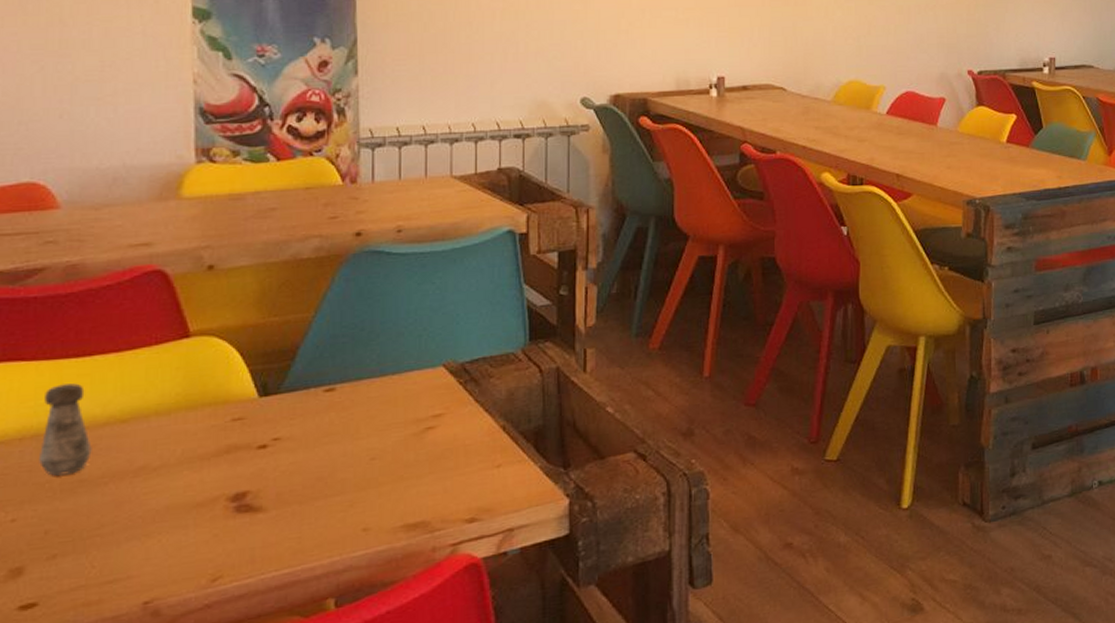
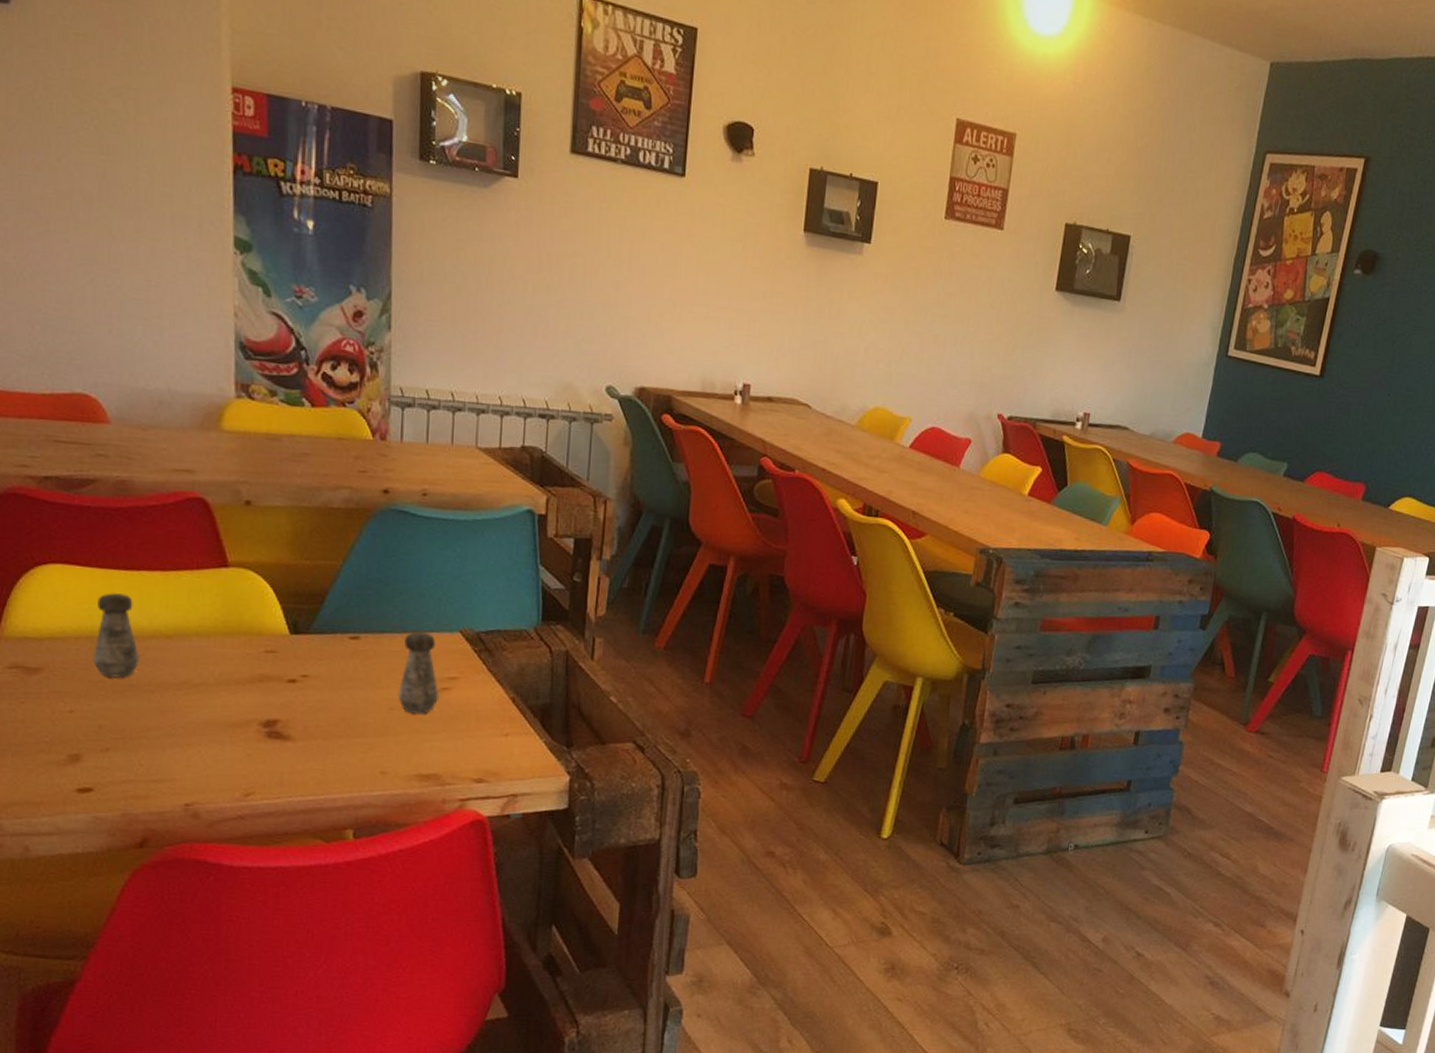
salt shaker: none [379,371,424,460] -> present [398,632,440,714]

